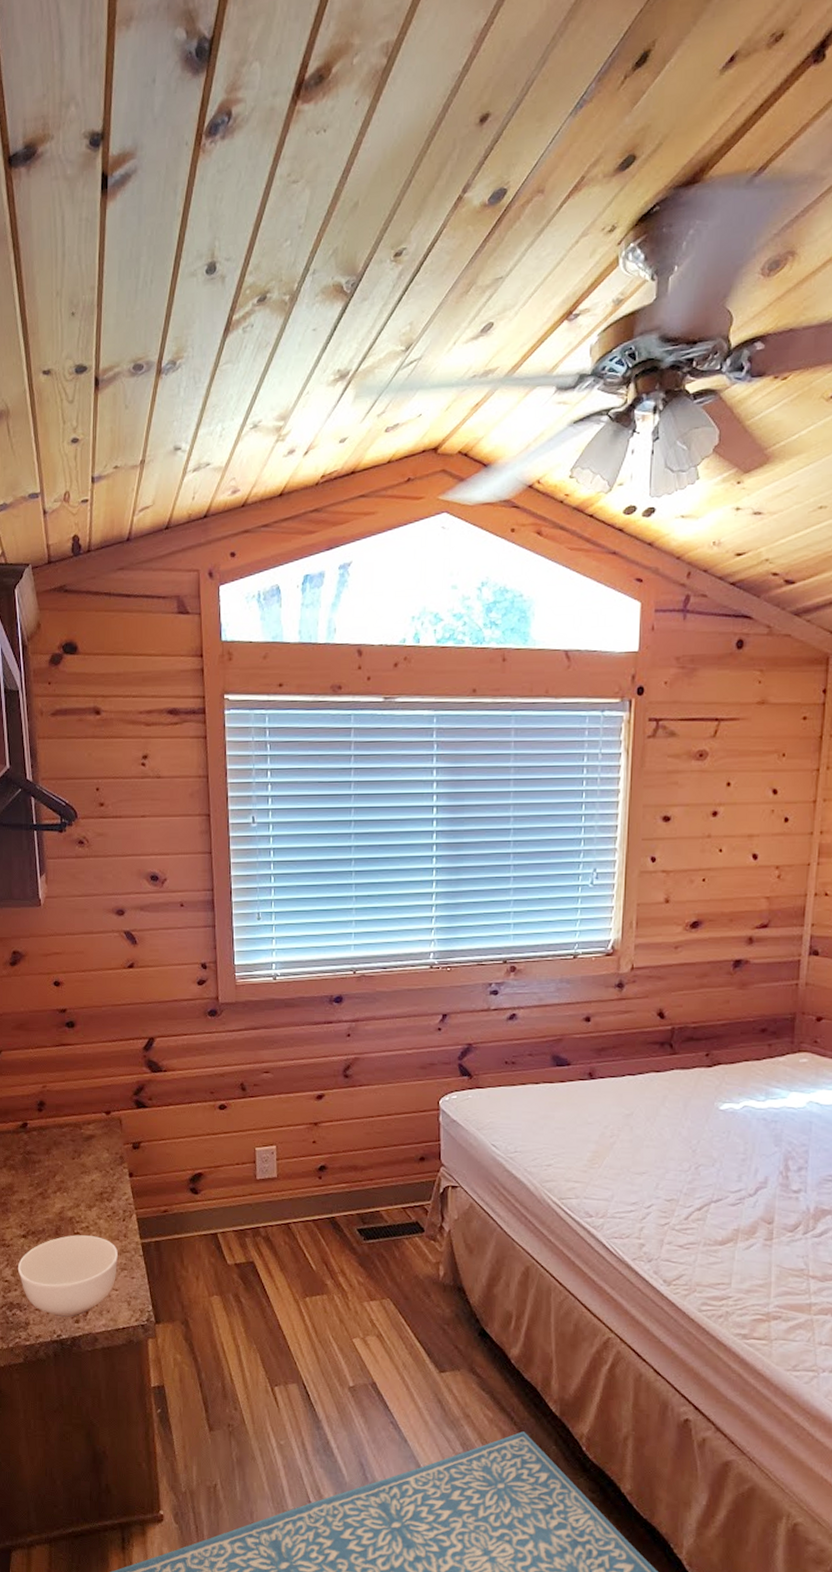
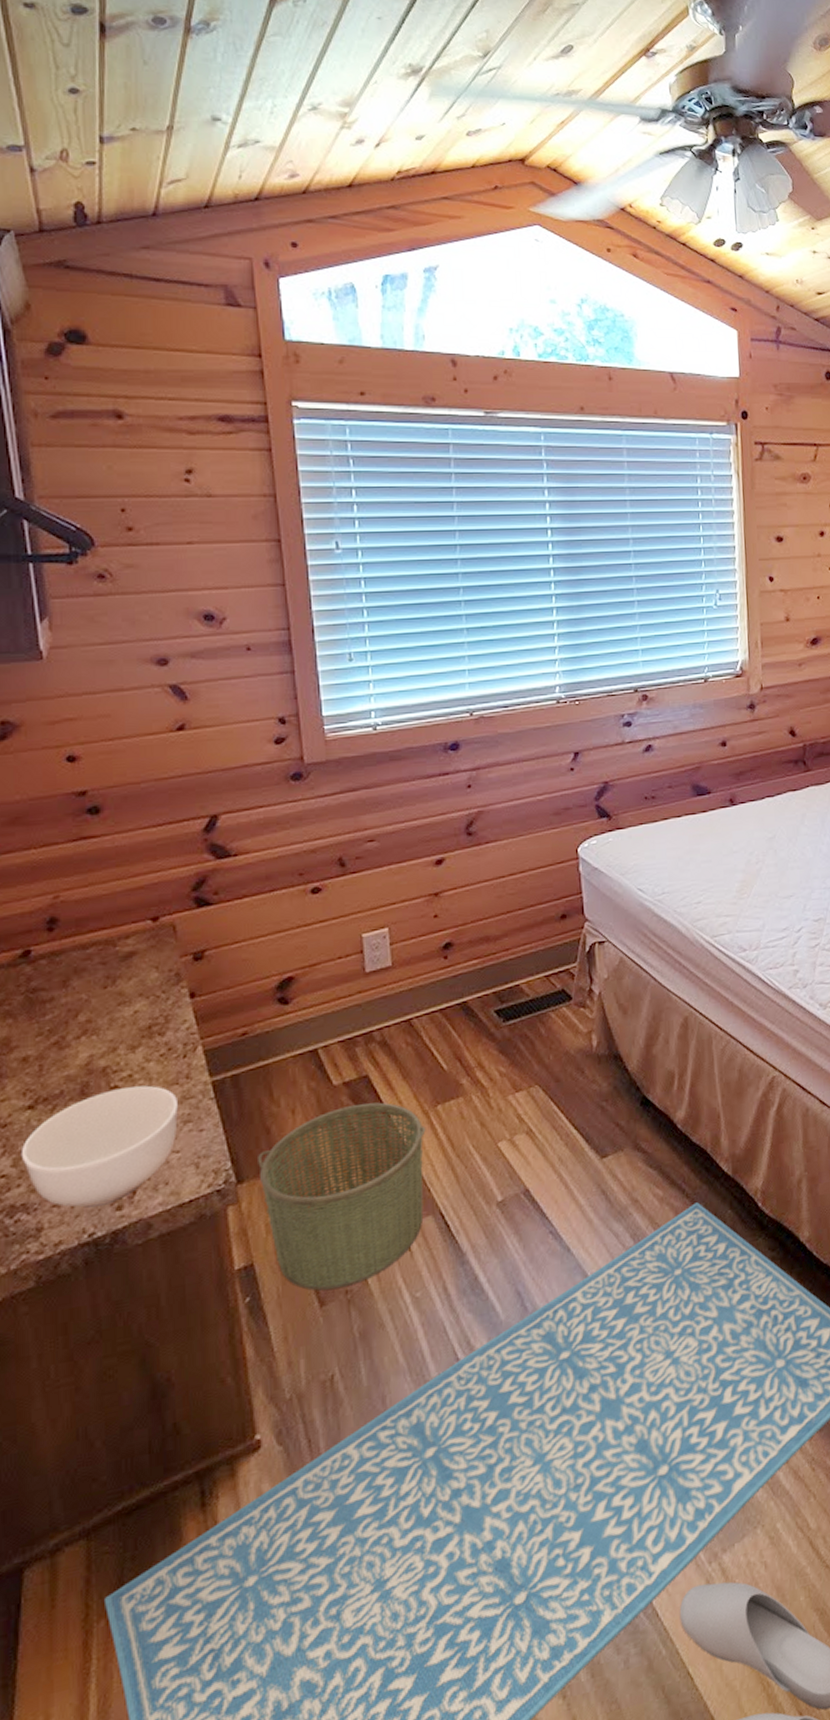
basket: none [171,1283,296,1421] -> present [258,1102,426,1291]

